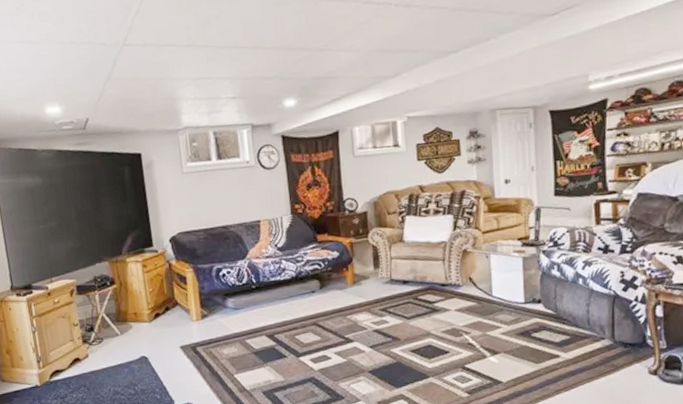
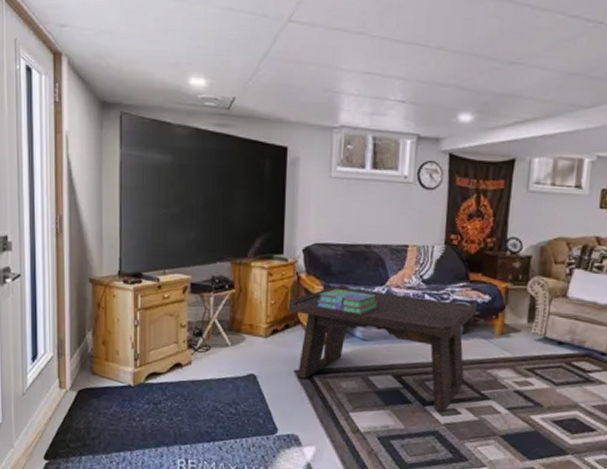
coffee table: none [164,260,329,360] -> present [288,284,478,412]
stack of books: none [189,267,242,288] -> present [317,289,377,315]

